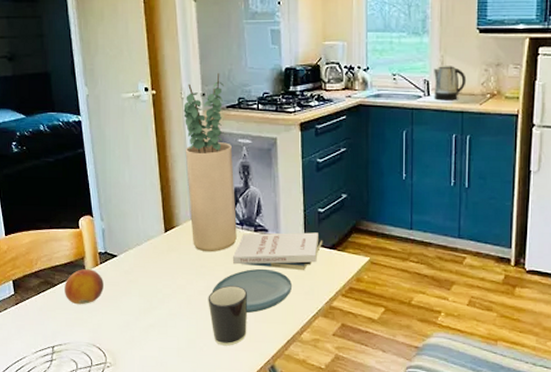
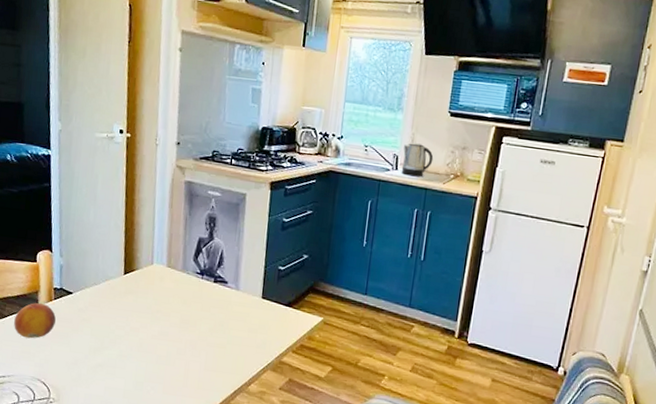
vase: present [183,72,237,252] -> none [151,123,201,299]
mug: present [208,285,248,346] -> none [160,332,201,392]
plate: present [213,268,292,314] -> none [166,318,245,361]
books: present [232,232,323,270] -> none [189,283,280,324]

